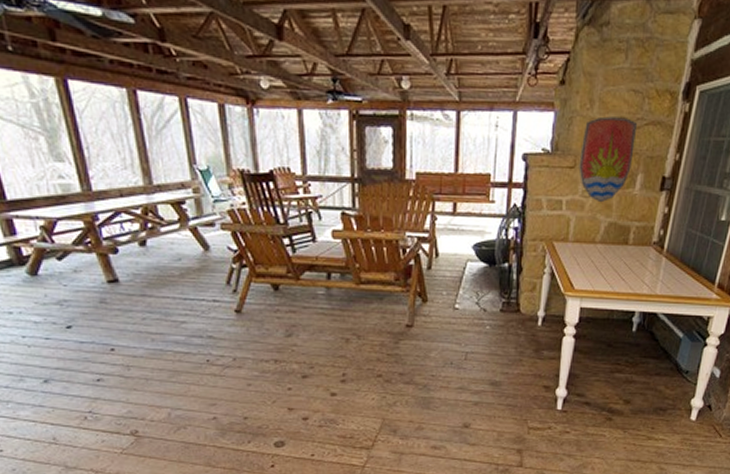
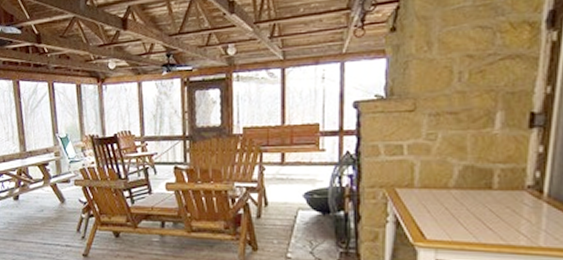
decorative shield: present [579,116,638,203] -> none [420,55,490,145]

